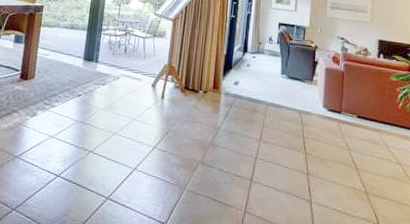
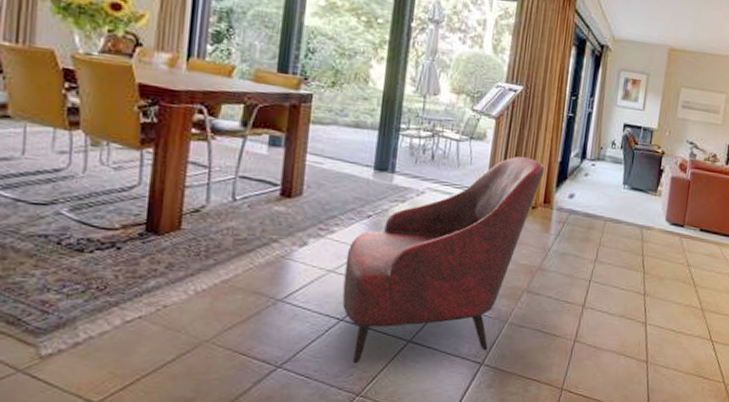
armchair: none [59,50,213,213] -> present [342,156,545,364]

